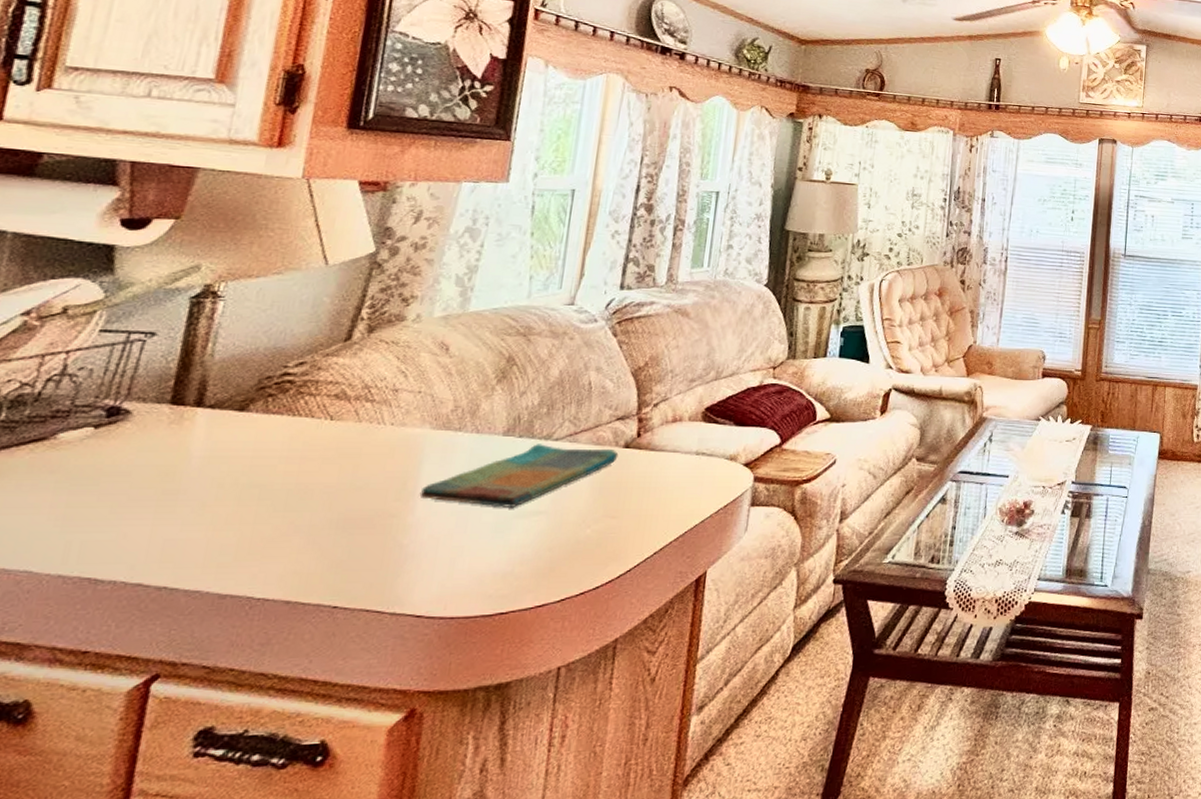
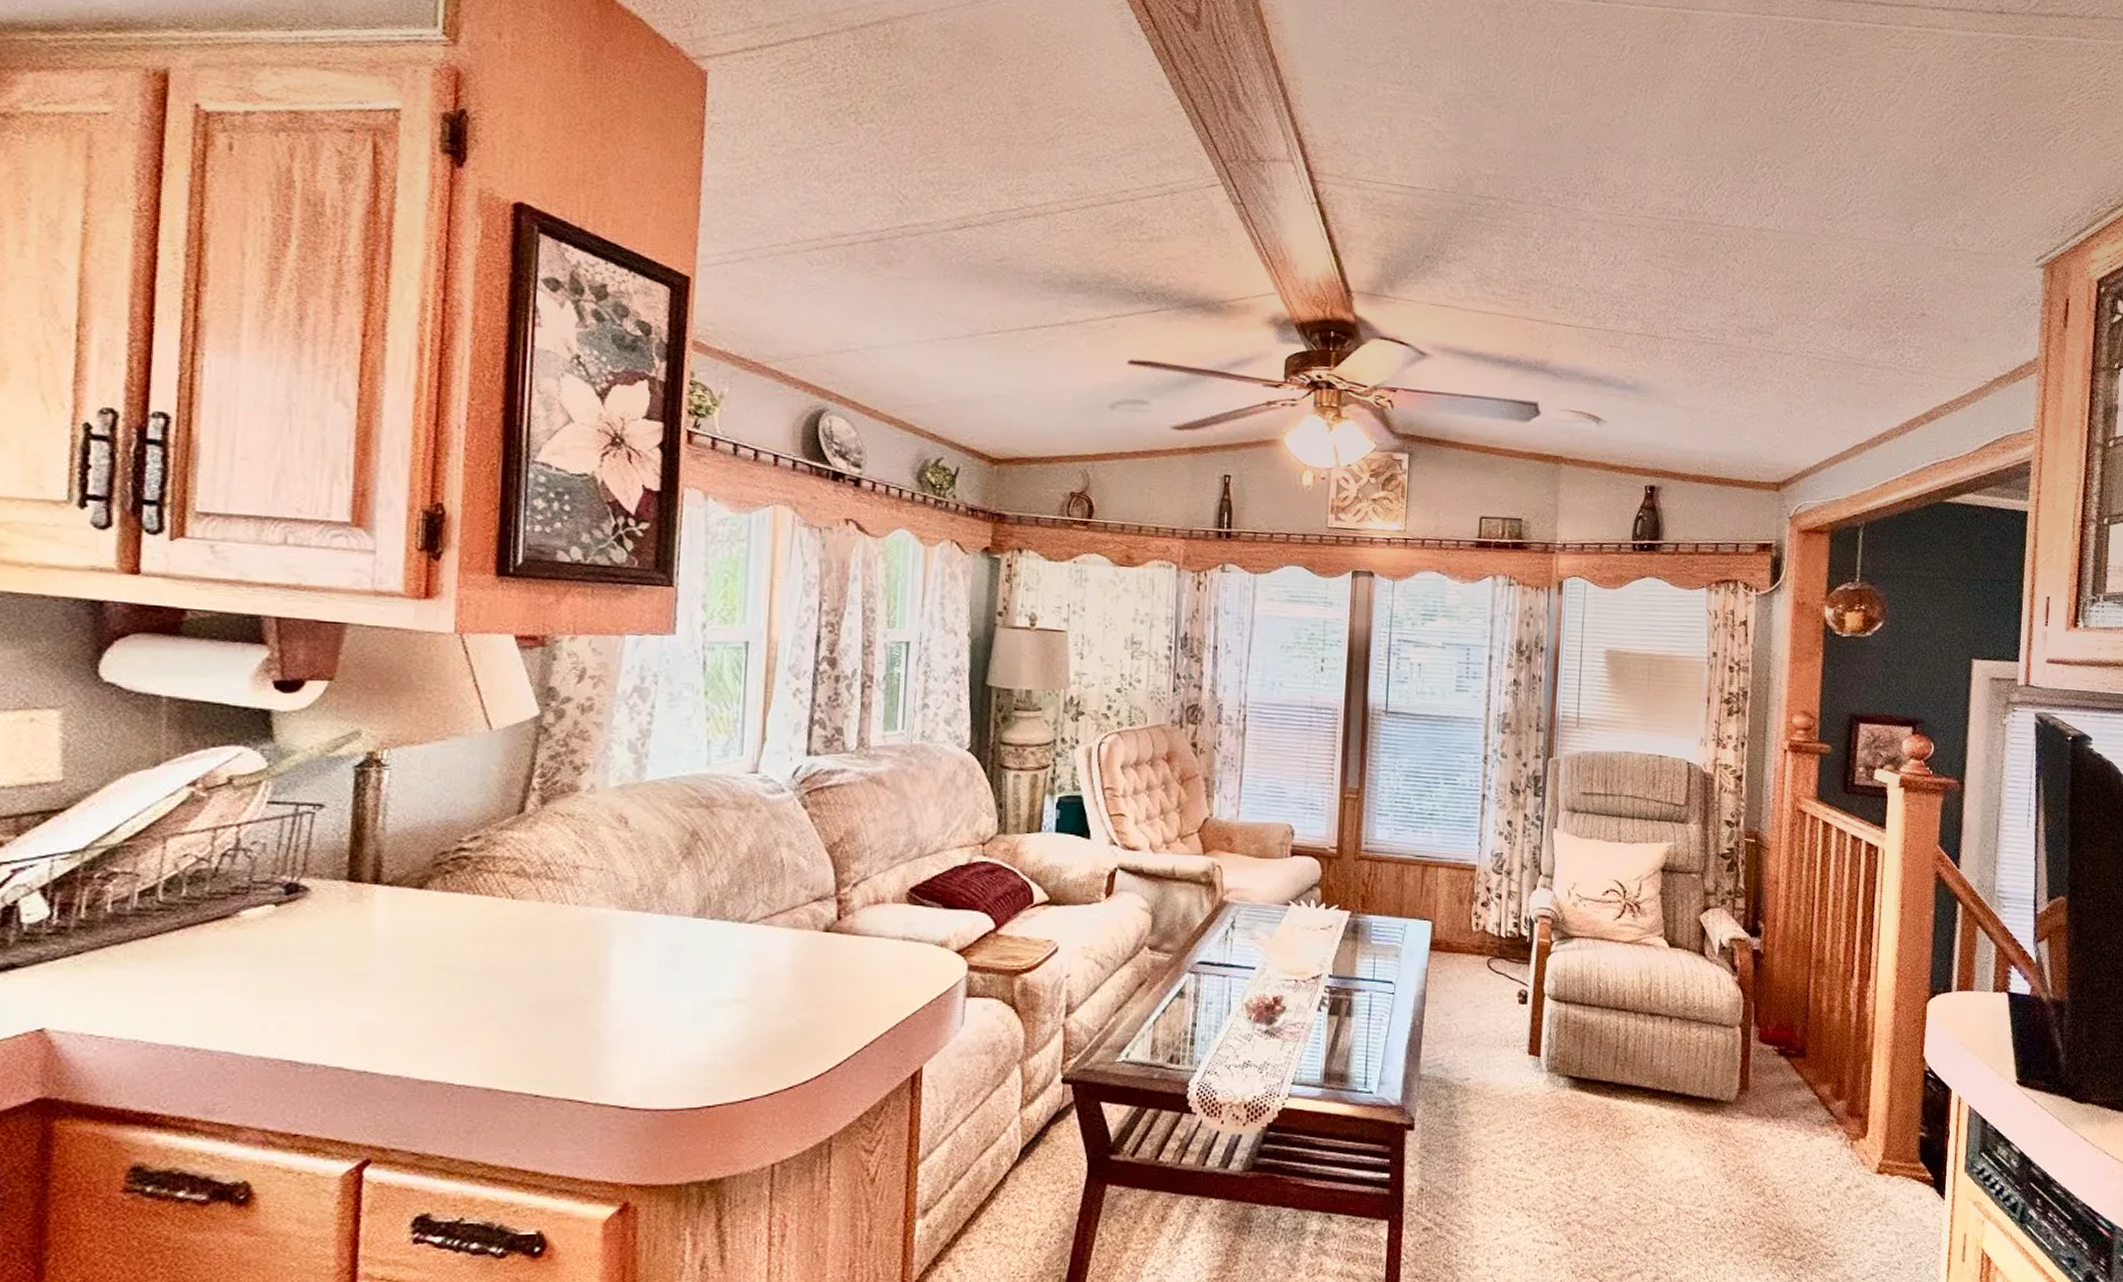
dish towel: present [419,444,619,509] -> none [612,926,819,996]

